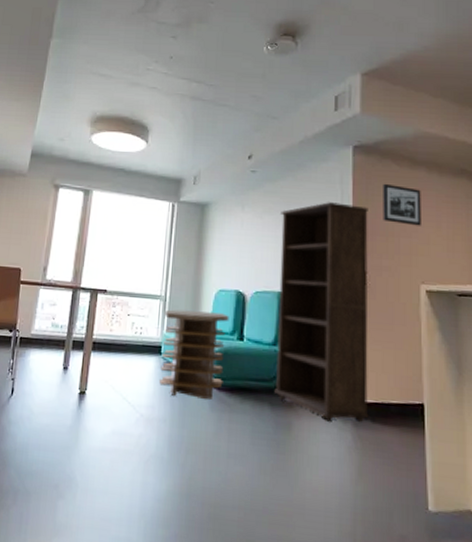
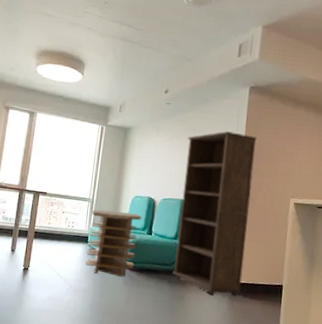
picture frame: present [383,183,421,226] -> none [267,118,300,154]

